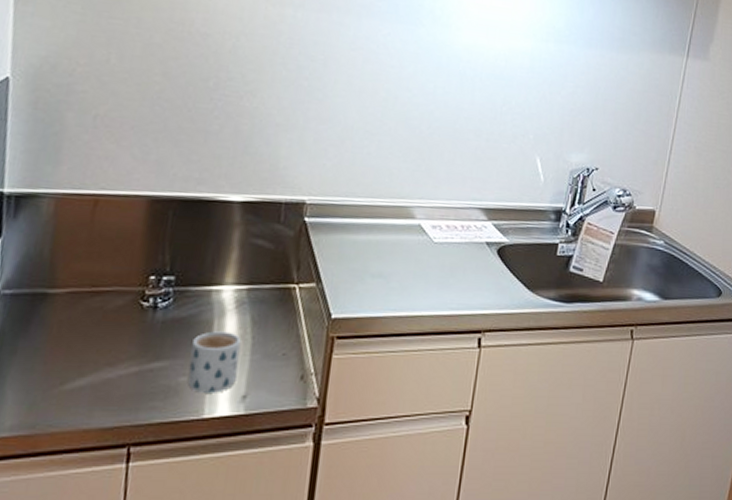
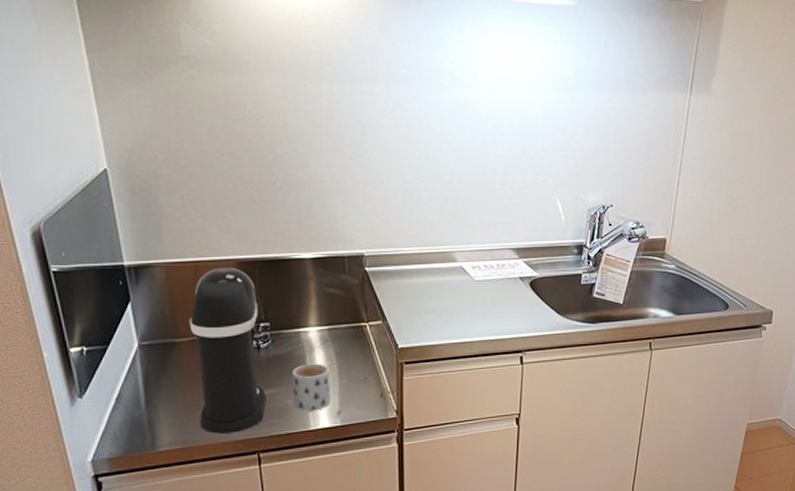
coffee maker: none [58,204,166,418] -> present [189,267,266,434]

